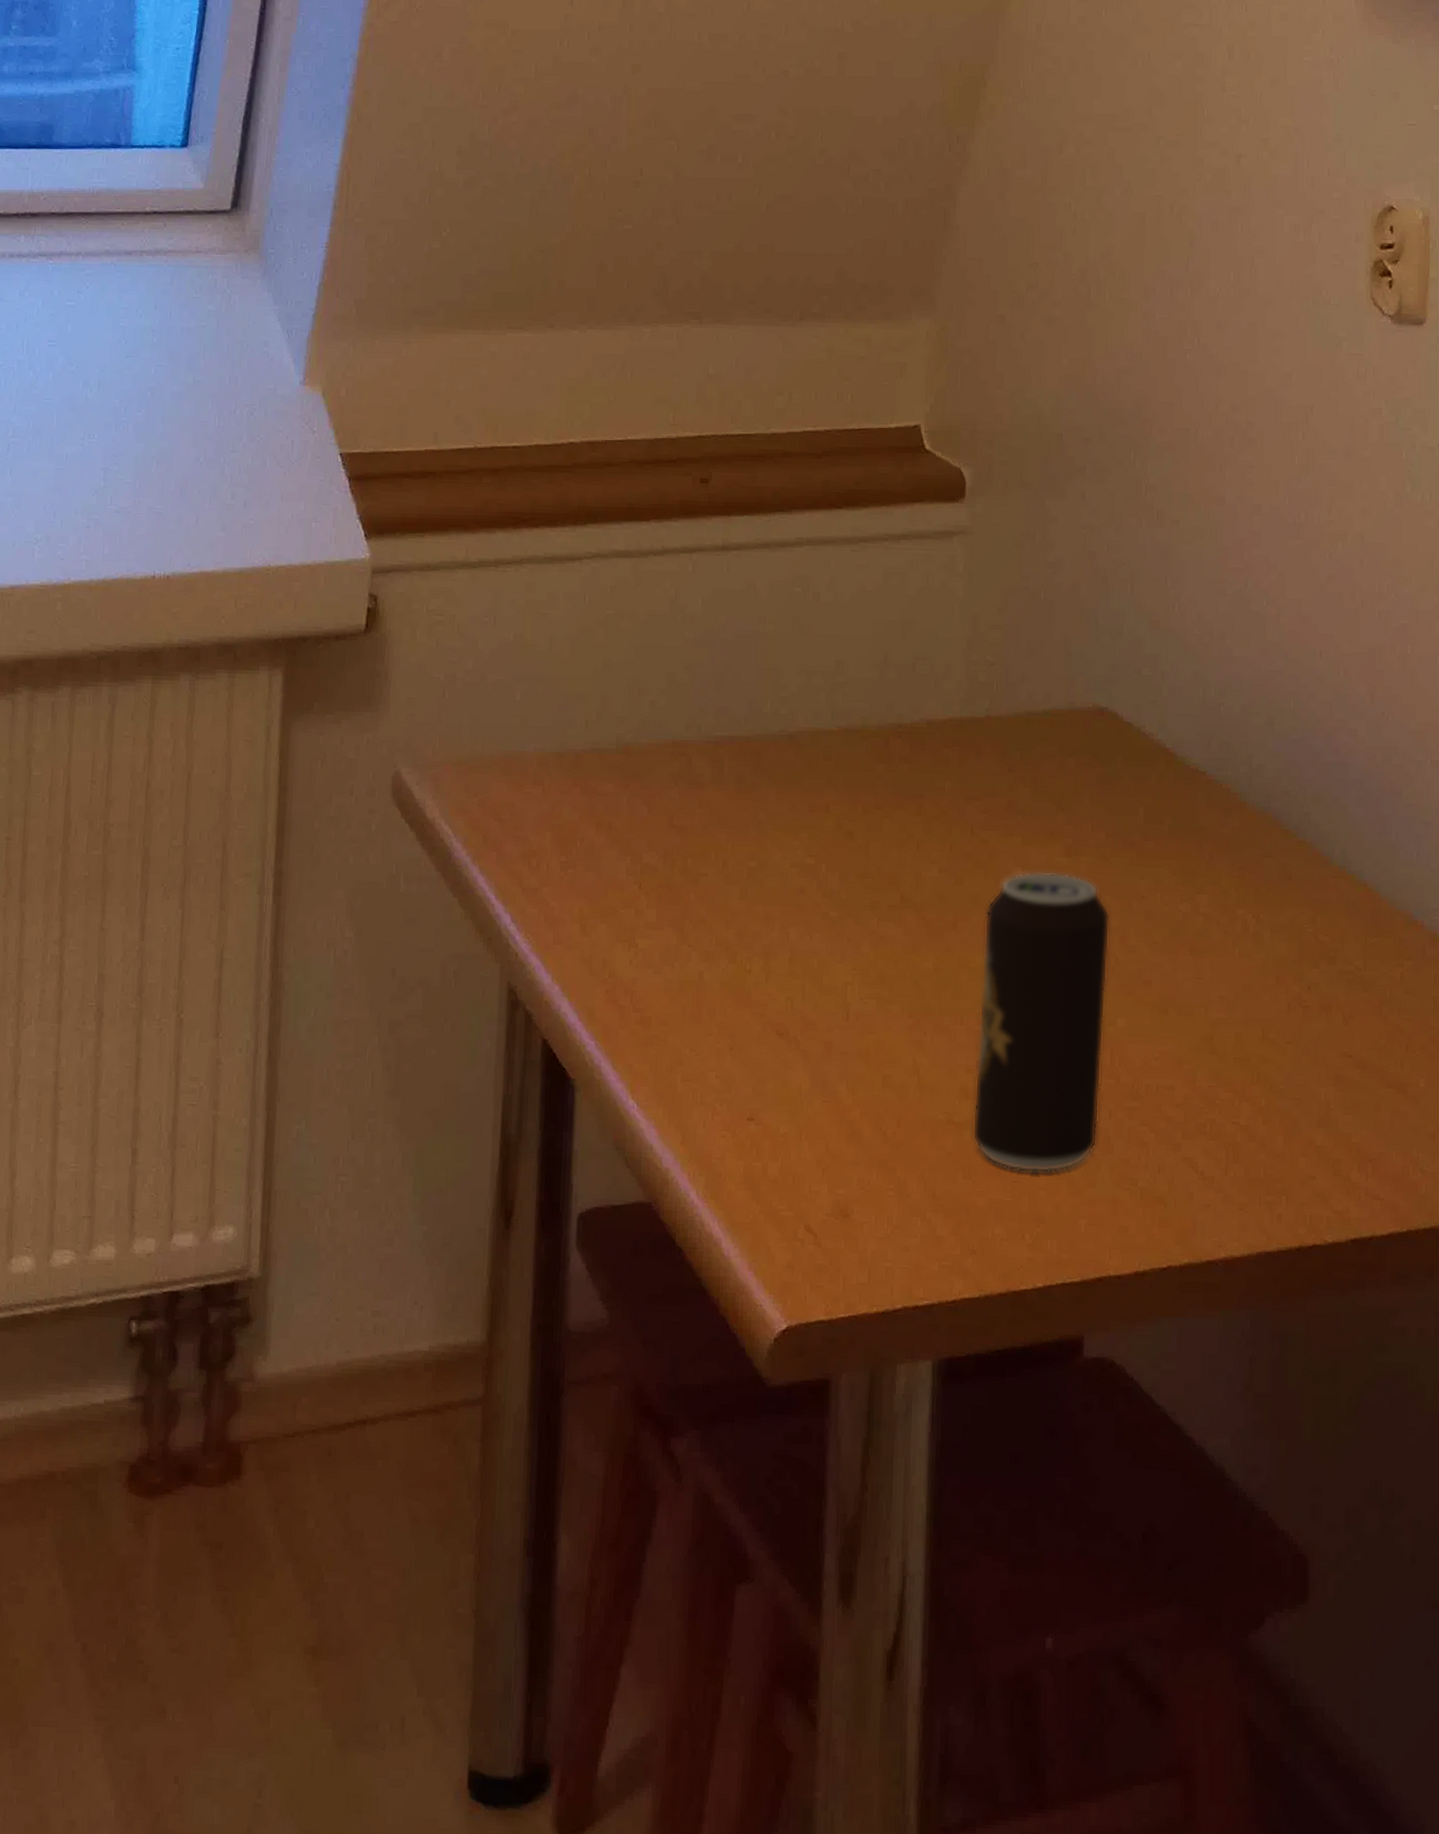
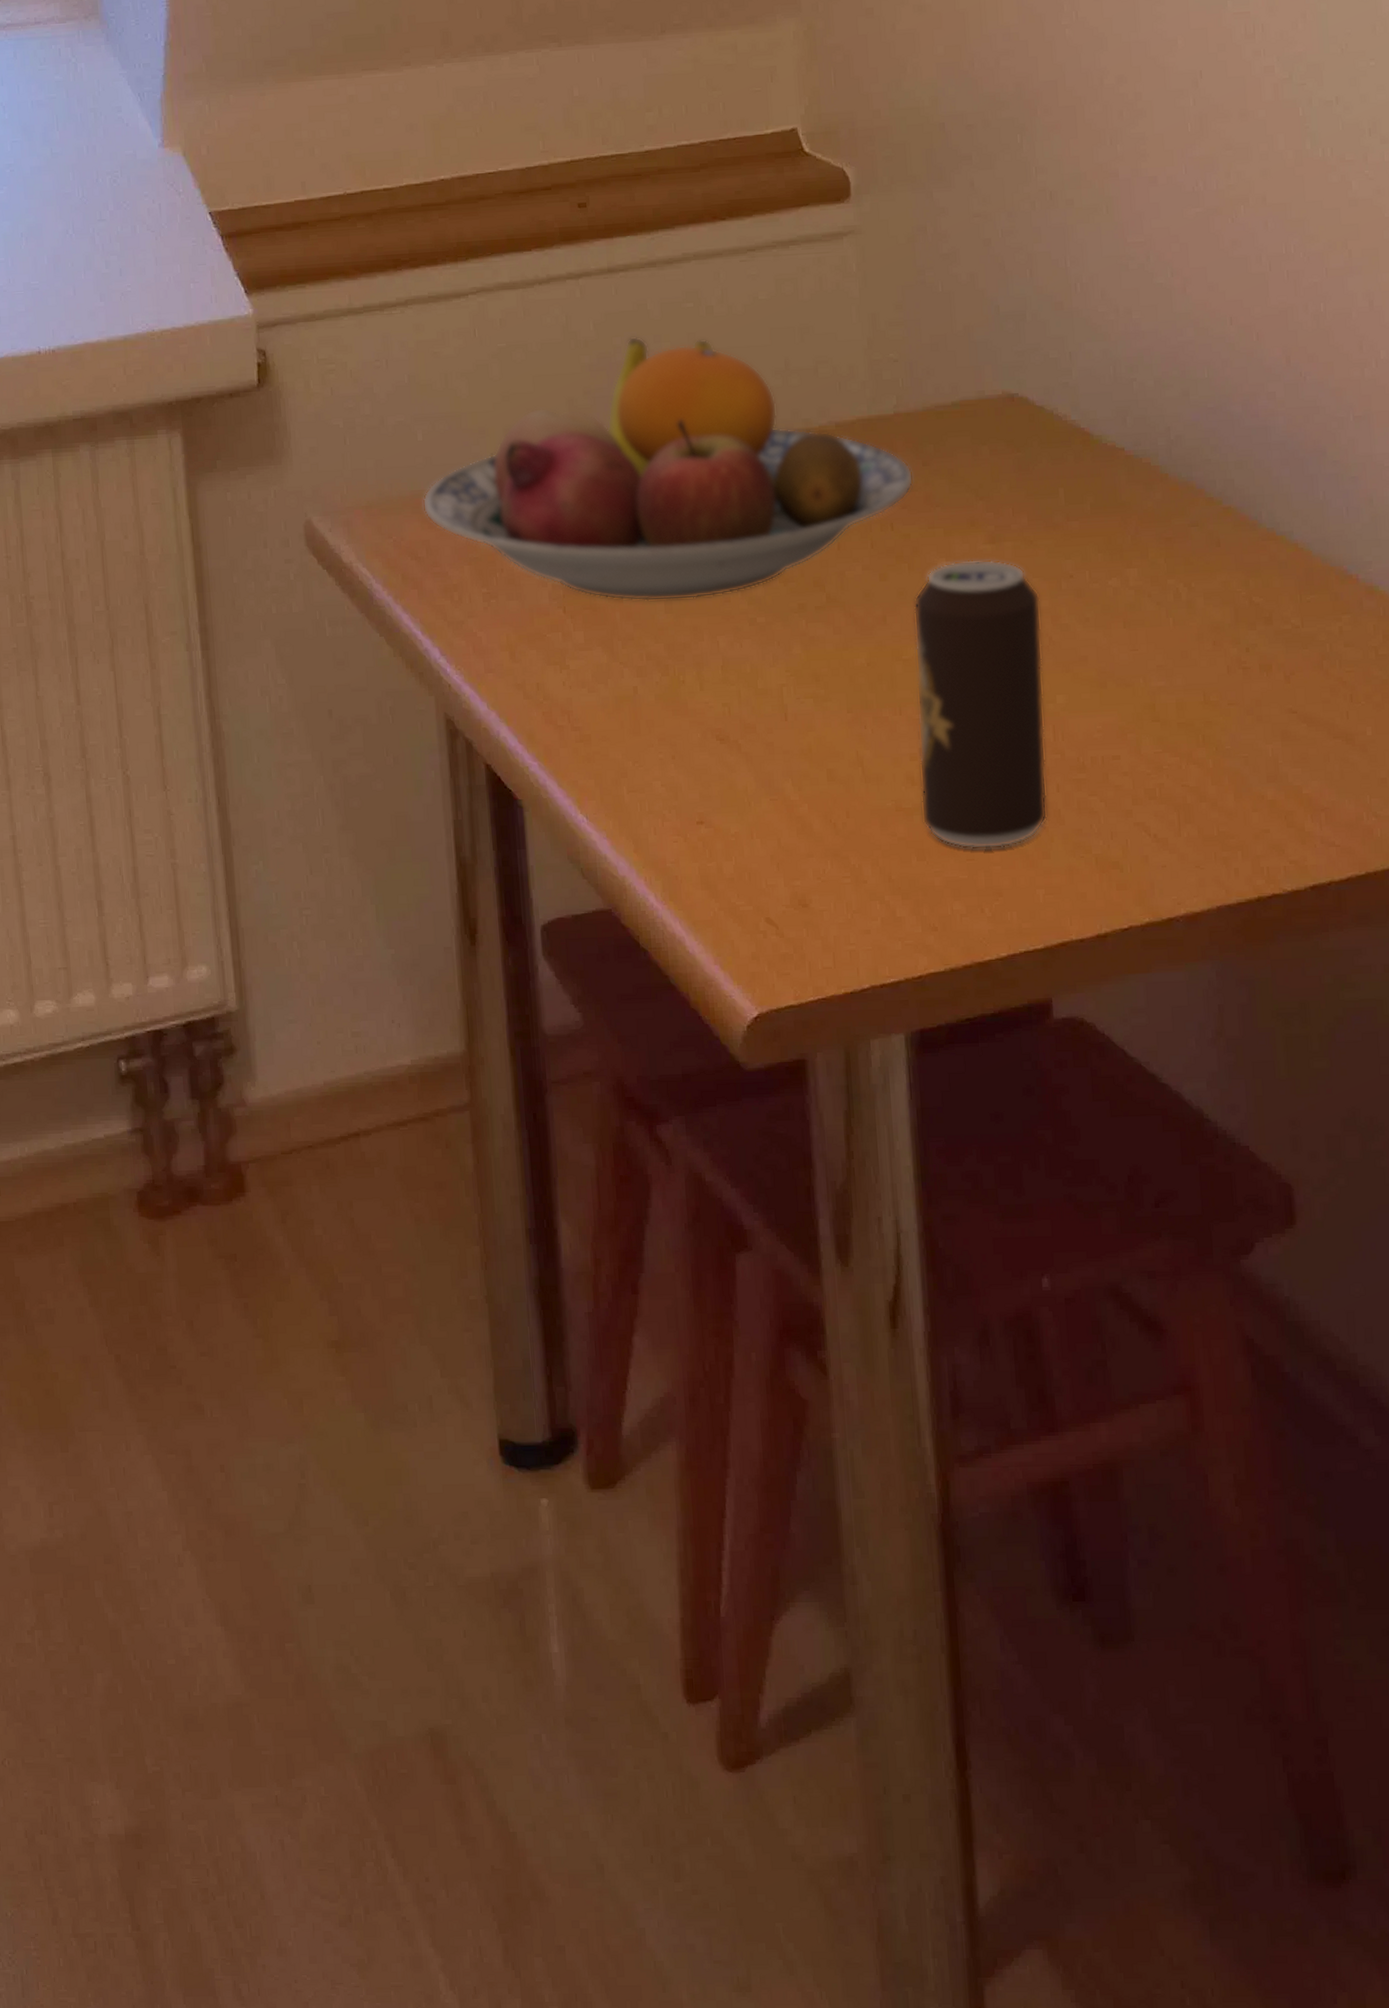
fruit bowl: none [512,615,998,887] -> present [422,336,914,602]

